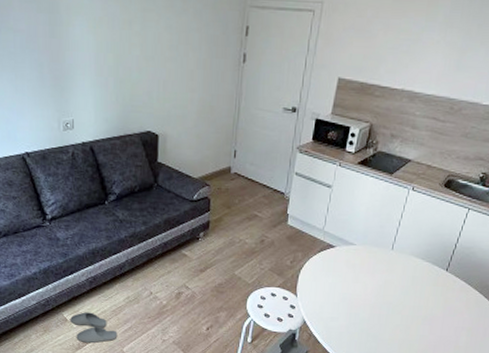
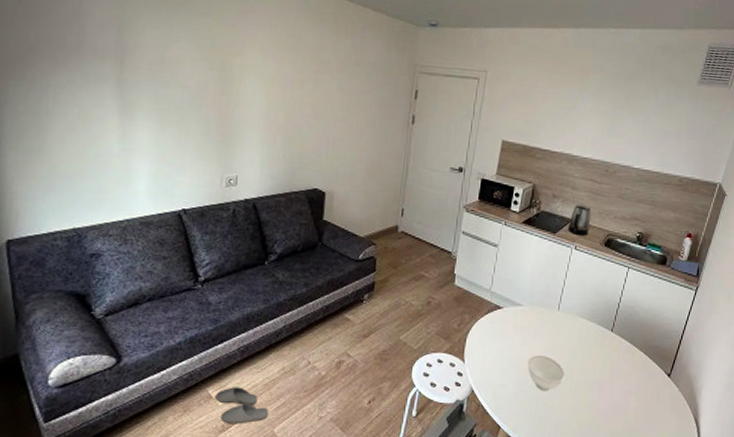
bowl: none [359,291,397,325] -> present [527,355,566,391]
kettle: none [405,145,432,177] -> present [567,205,592,236]

